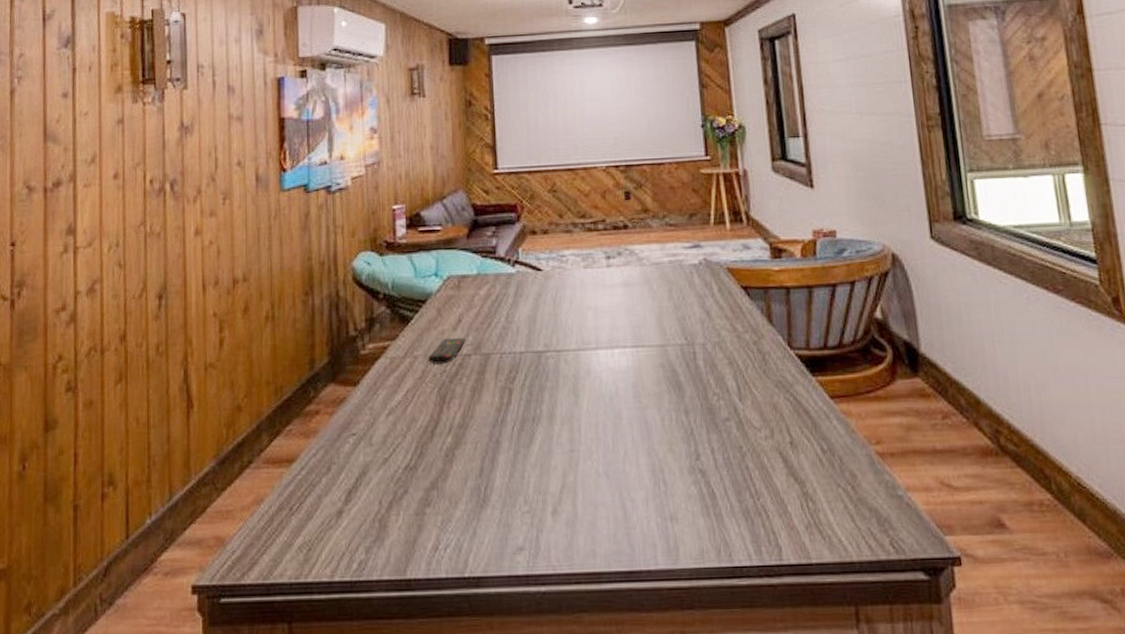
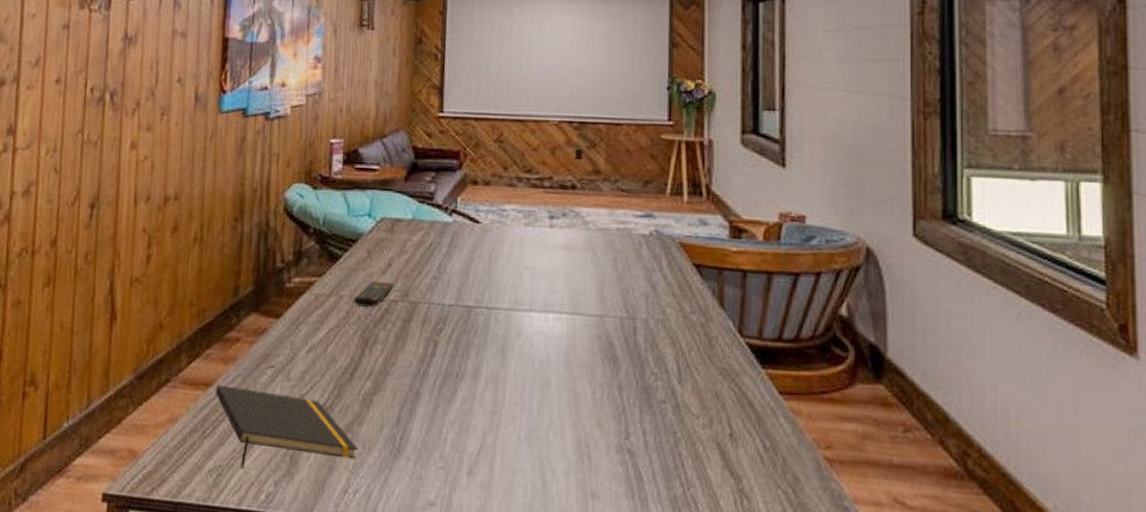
notepad: none [299,459,446,541] -> present [215,384,359,470]

